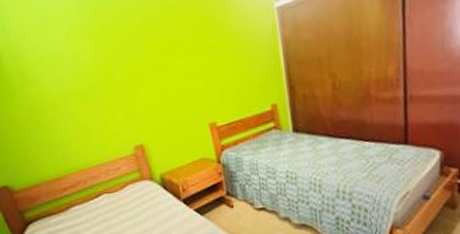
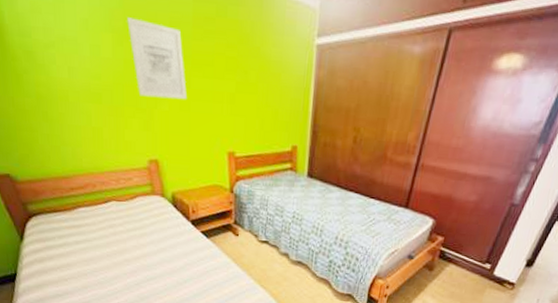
wall art: none [103,22,163,89] -> present [127,17,187,100]

